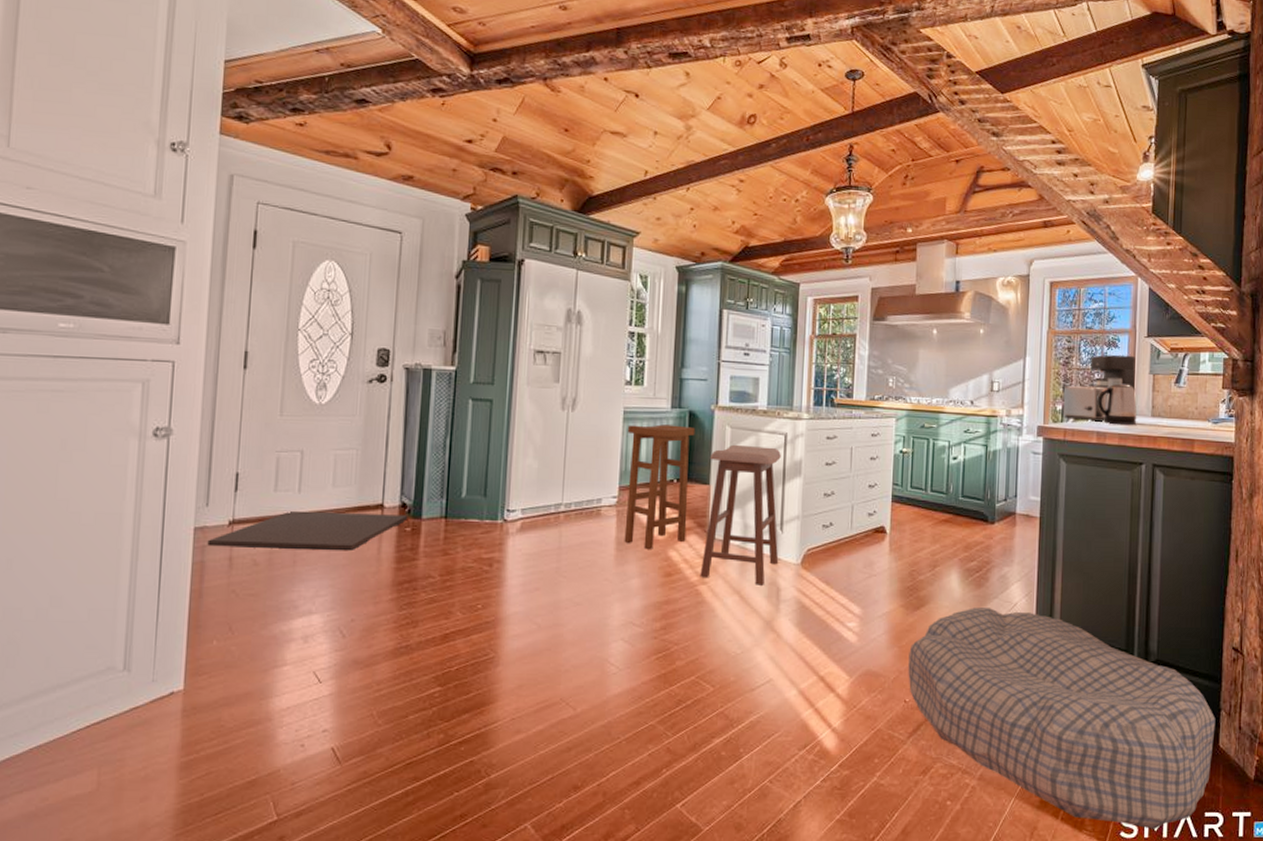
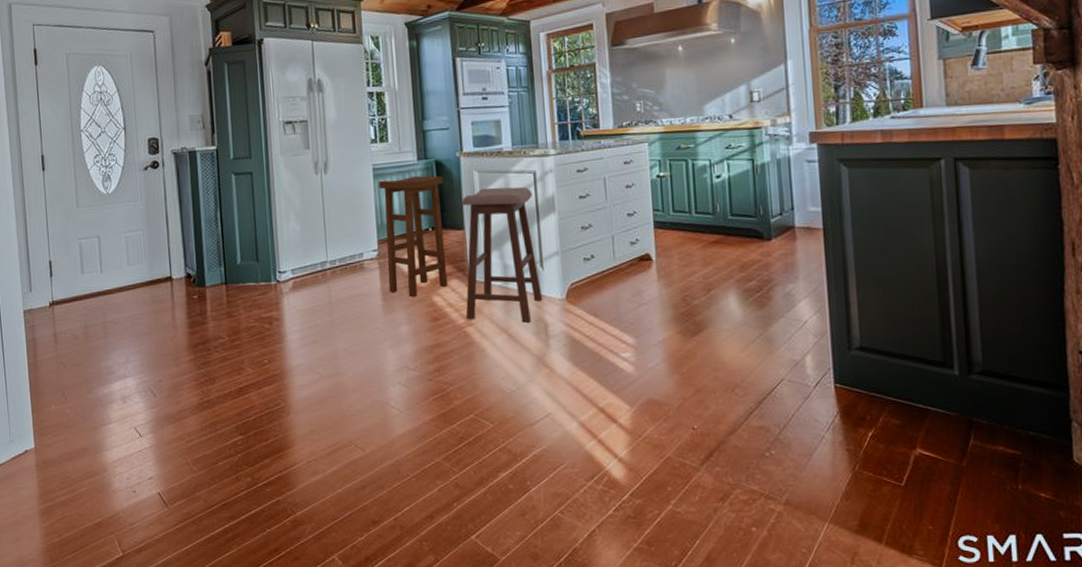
doormat: present [207,510,408,550] -> none [35,284,194,326]
dog bed: present [908,607,1216,829] -> none [691,328,1067,553]
toaster: present [1063,386,1107,422] -> none [835,80,889,121]
coffee maker: present [1087,354,1136,389] -> none [863,42,923,83]
kettle: present [1097,383,1137,425] -> none [877,74,929,120]

